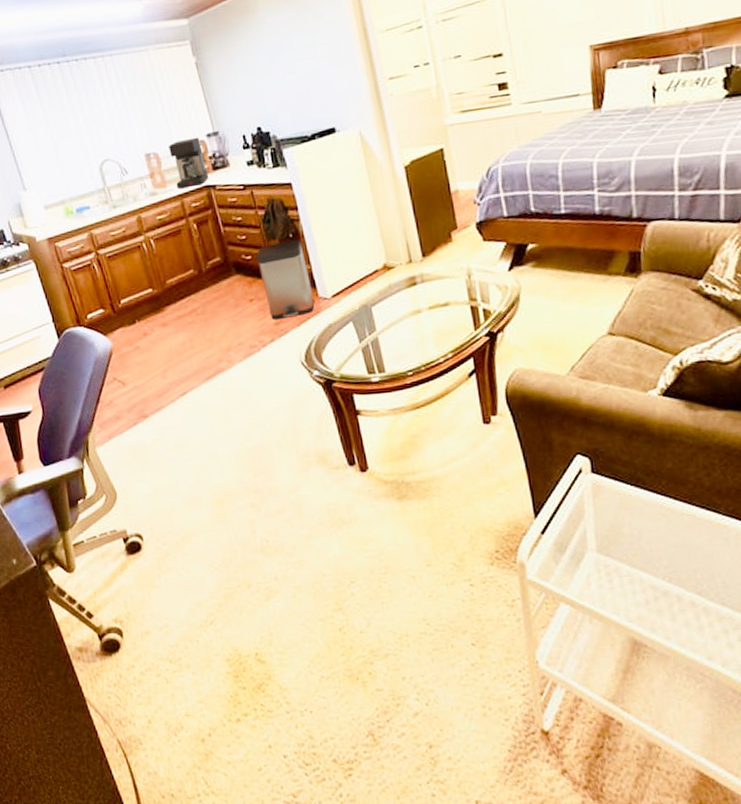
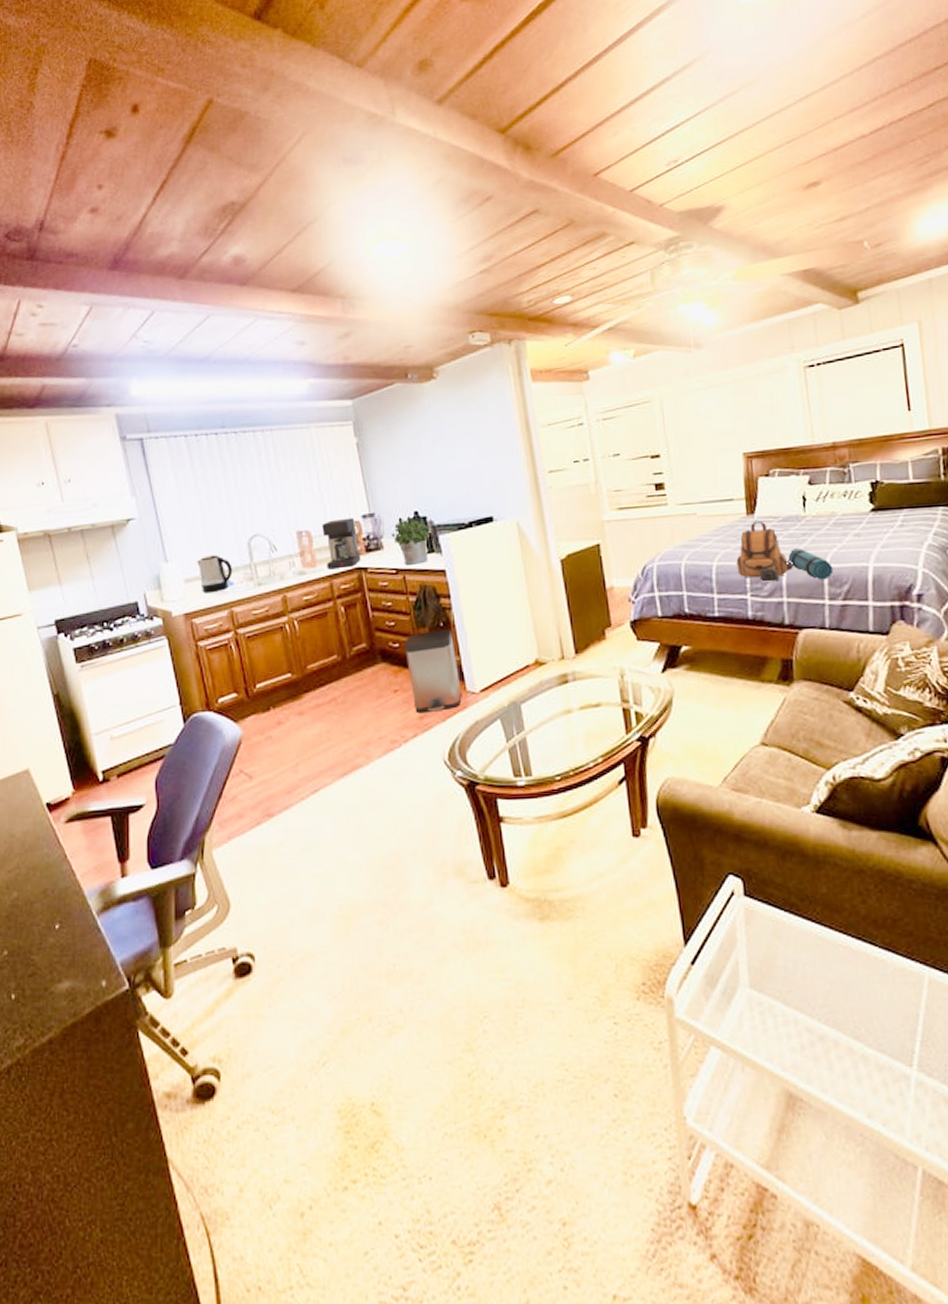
kettle: none [53,181,88,218] -> present [197,555,233,593]
potted plant: none [236,134,275,180] -> present [391,518,431,565]
backpack: none [582,115,684,176] -> present [736,521,834,582]

